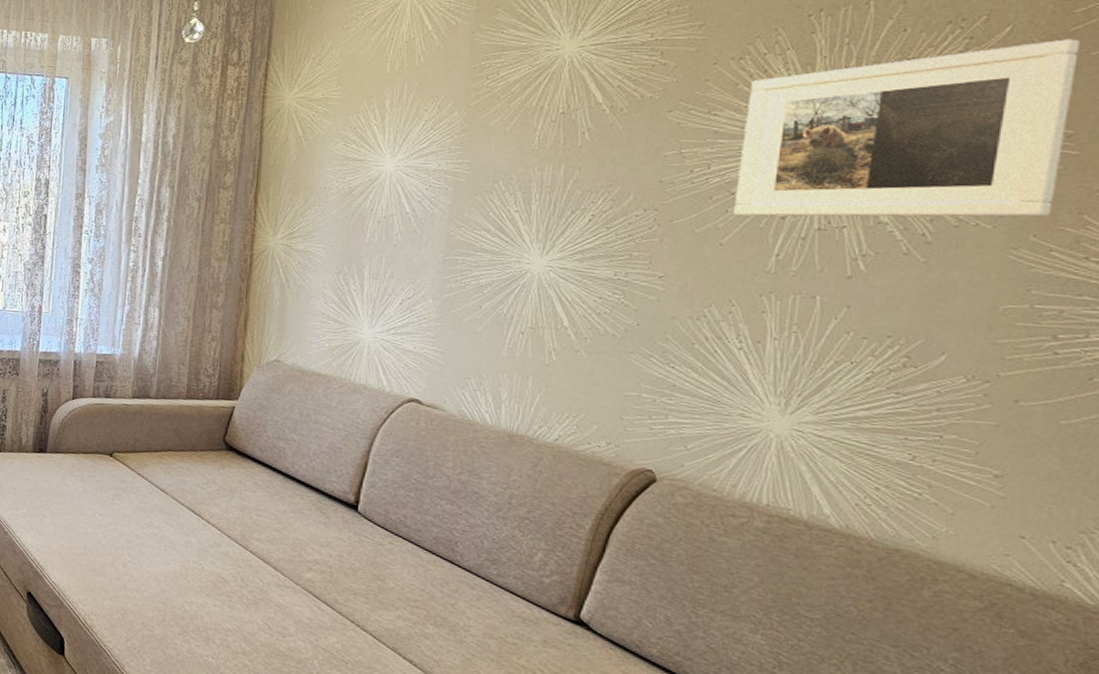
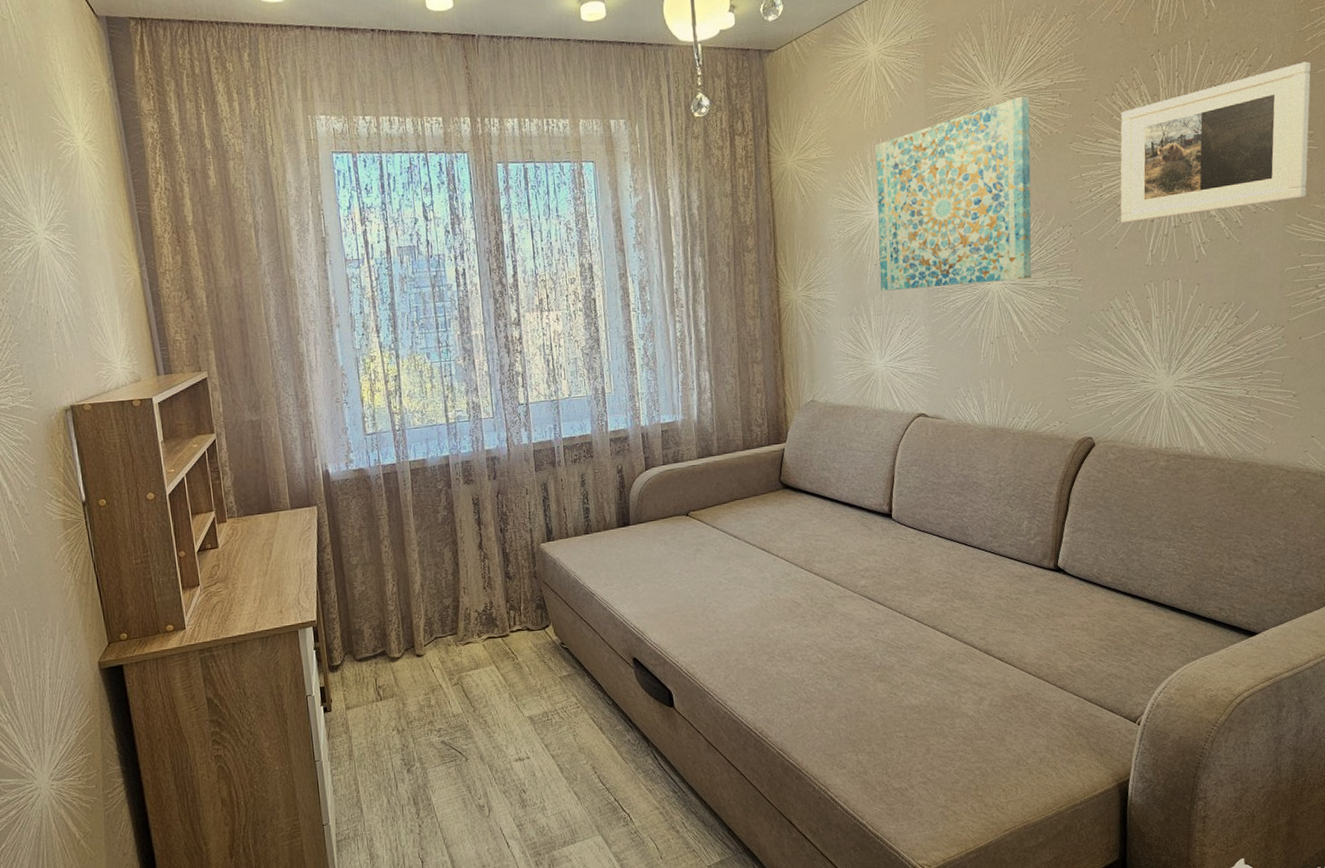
wall art: none [382,51,617,265] -> present [875,96,1032,291]

